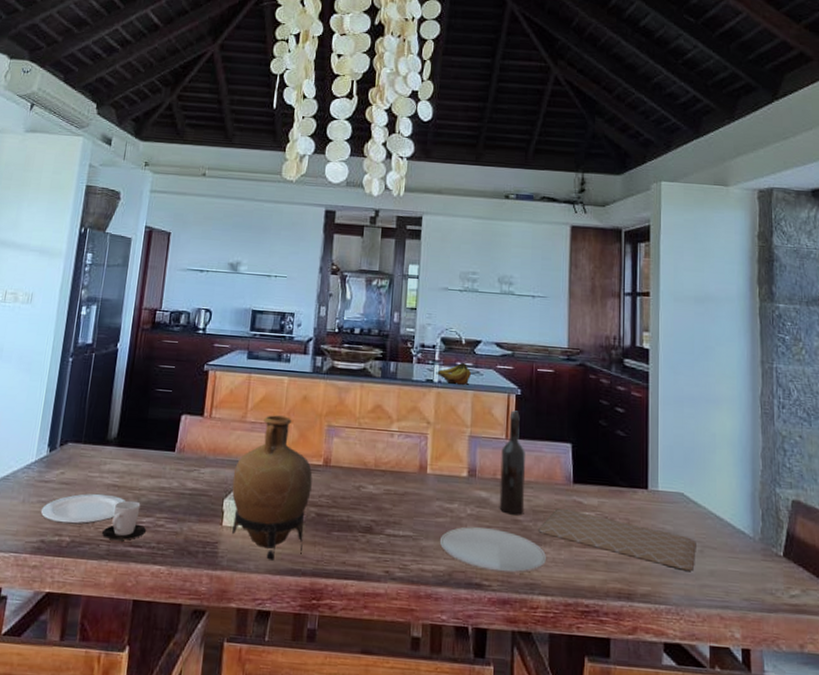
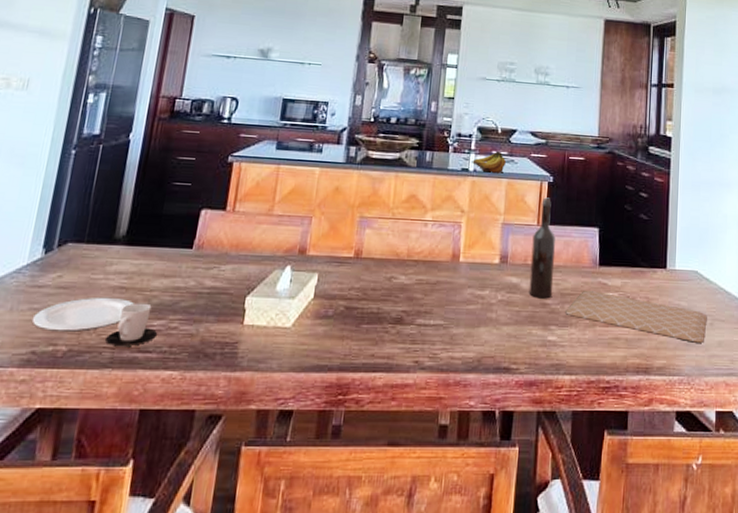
vase: present [231,415,313,560] -> none [253,207,343,358]
plate: present [439,527,546,574] -> none [470,312,572,355]

